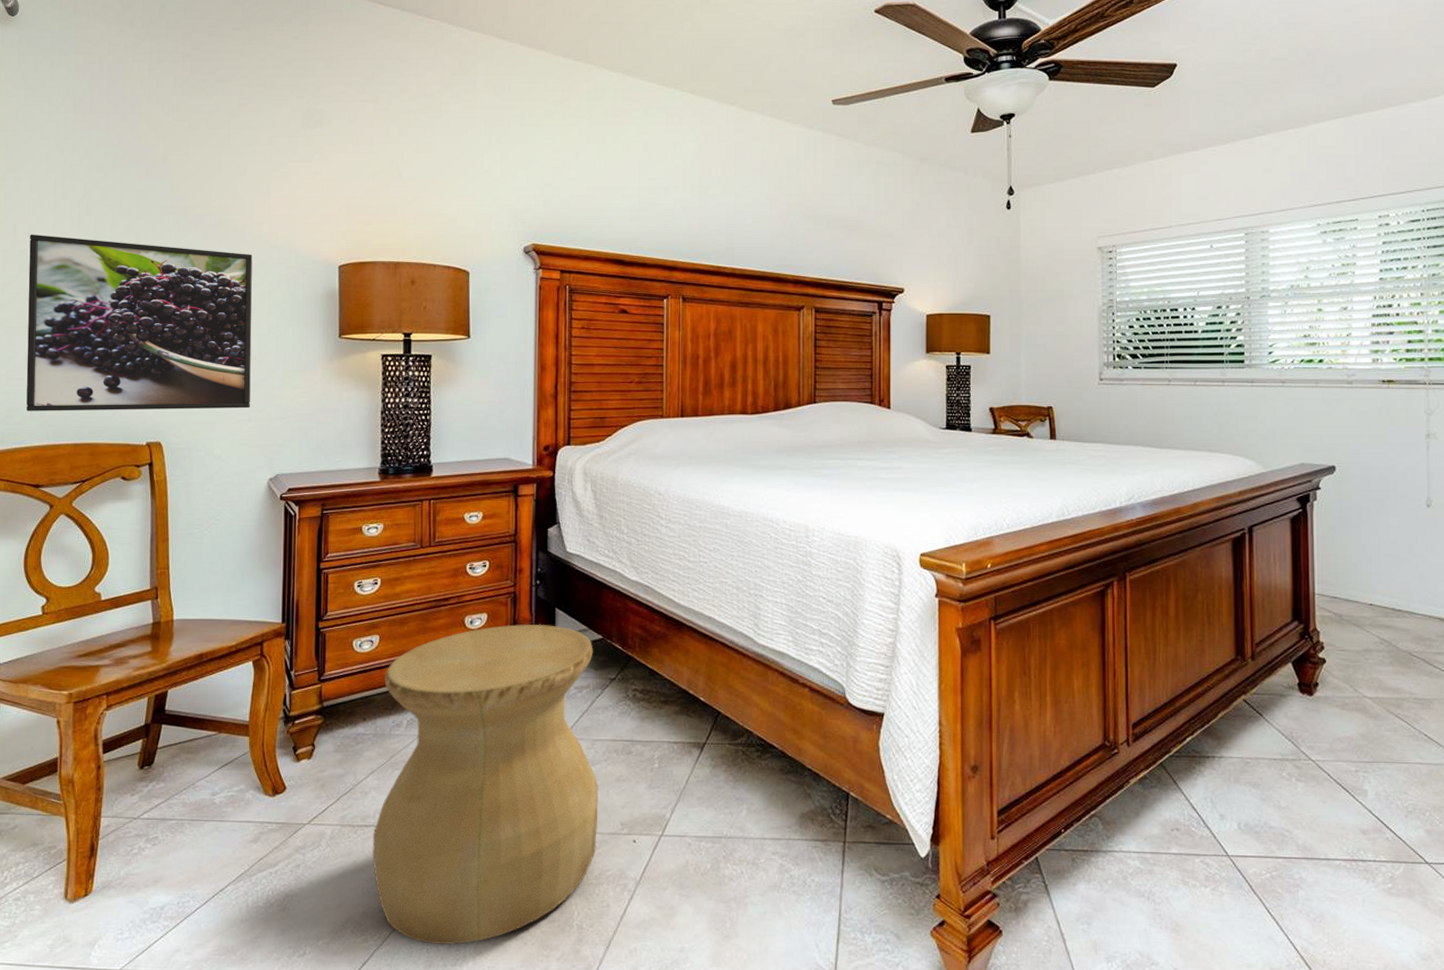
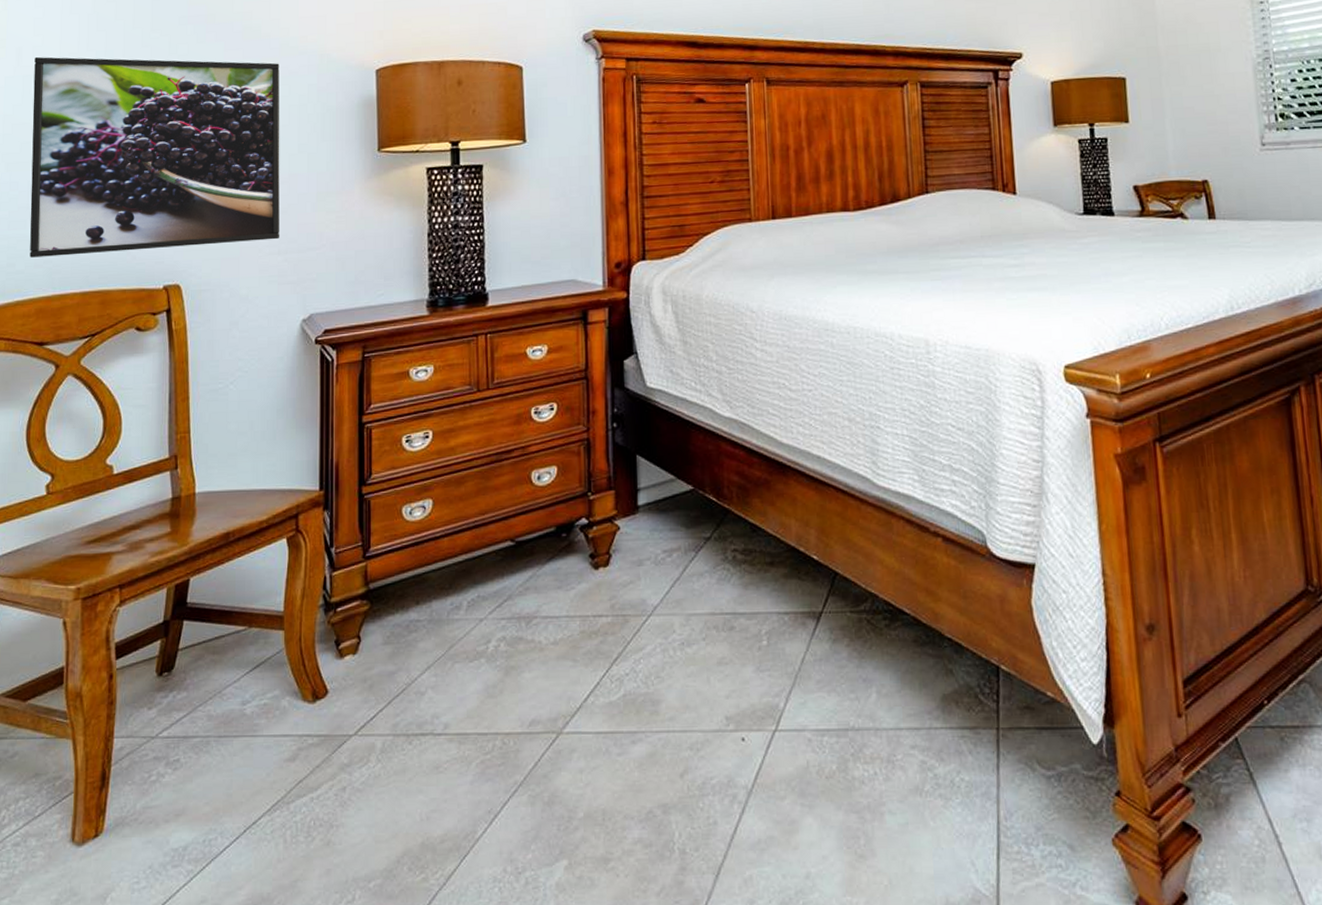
side table: present [372,624,599,945] -> none [431,475,698,882]

